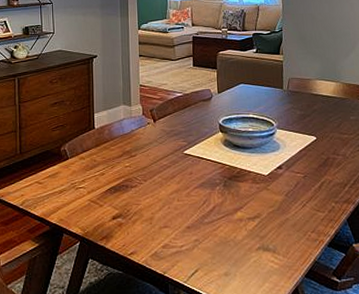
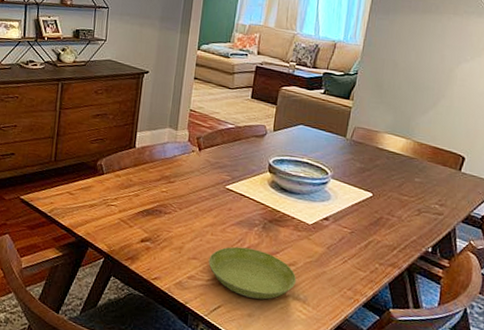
saucer: none [179,208,264,257] -> present [208,246,297,300]

